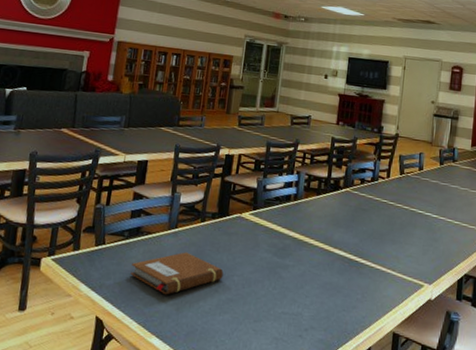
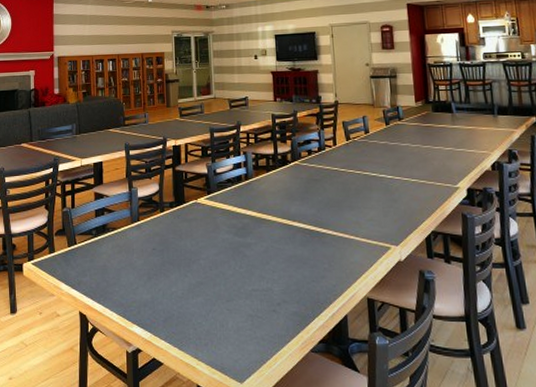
notebook: present [130,252,224,295] -> none [103,242,190,285]

